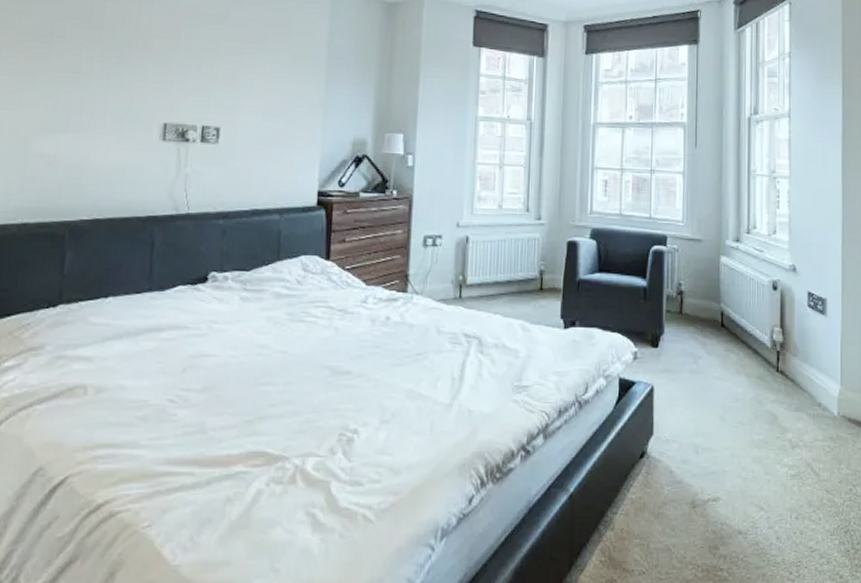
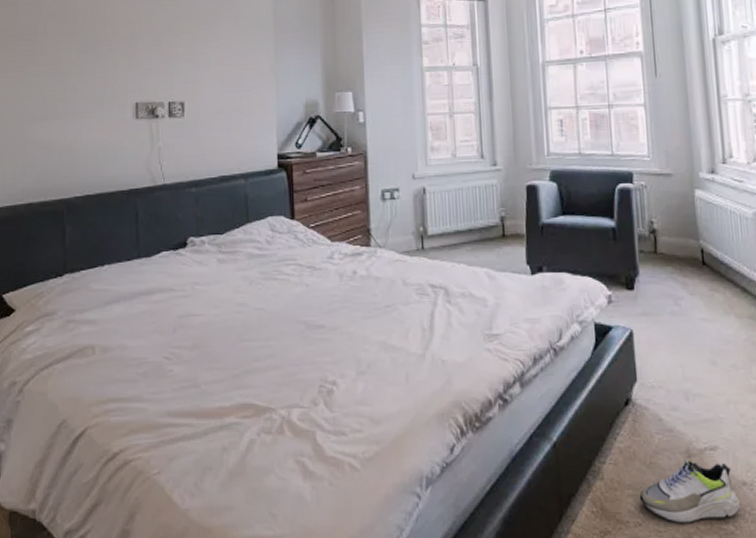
shoe: none [645,510,735,572] -> present [639,459,741,524]

